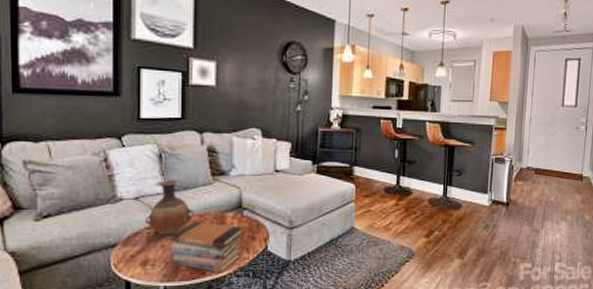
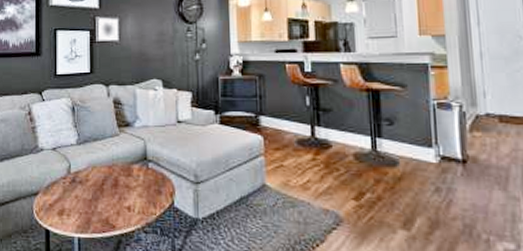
vase: present [144,179,194,235] -> none [61,130,103,185]
book stack: present [170,221,243,274] -> none [83,172,149,228]

